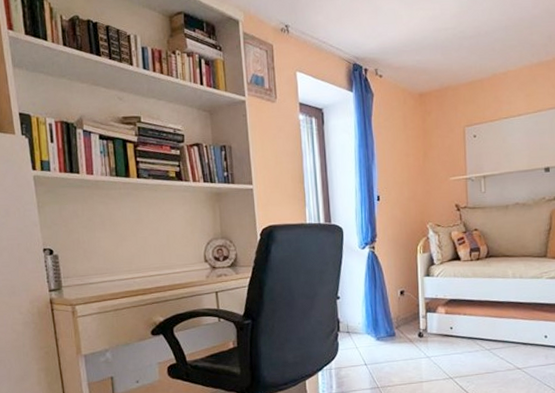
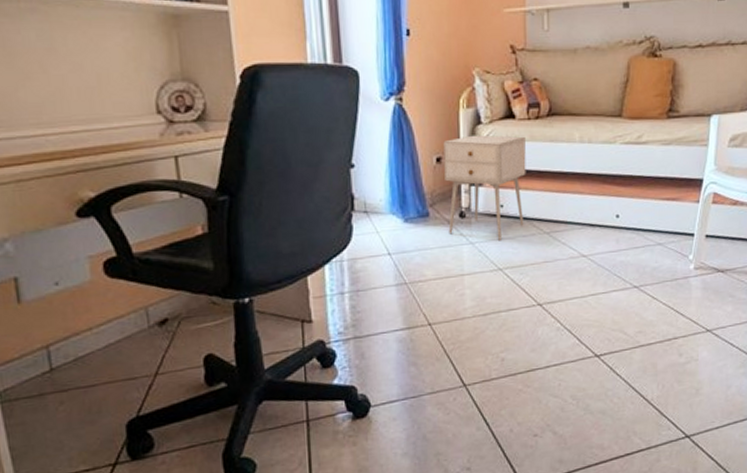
nightstand: none [405,273,470,355] -> present [443,135,526,240]

